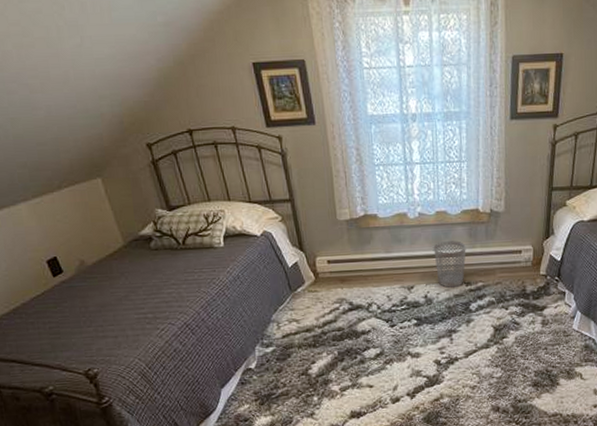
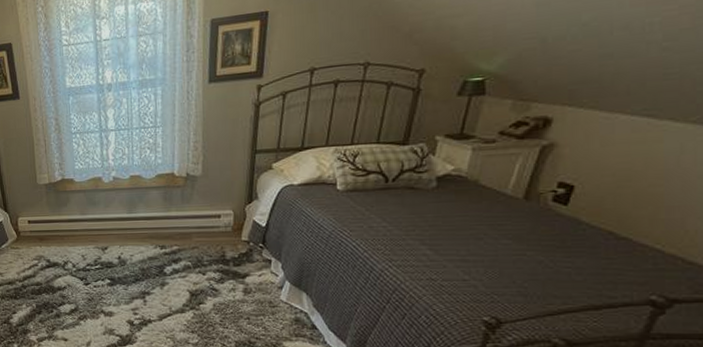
wastebasket: present [433,240,466,288] -> none [127,203,161,250]

